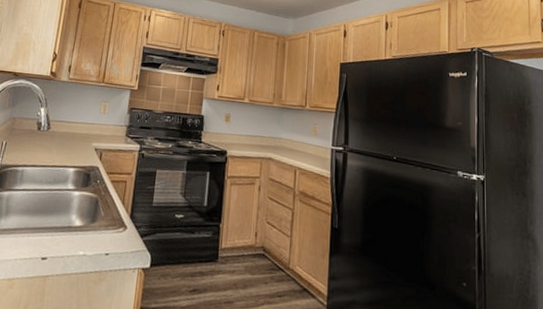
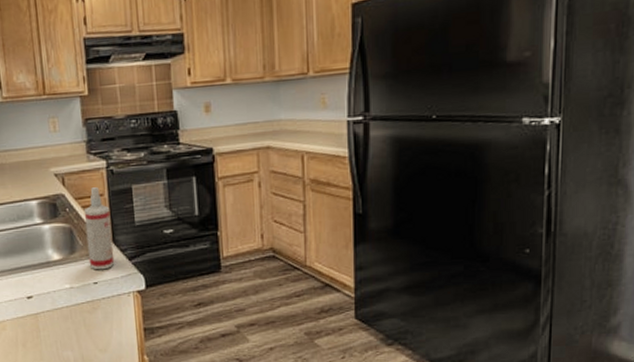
spray bottle: none [105,166,134,243] -> present [84,187,115,270]

